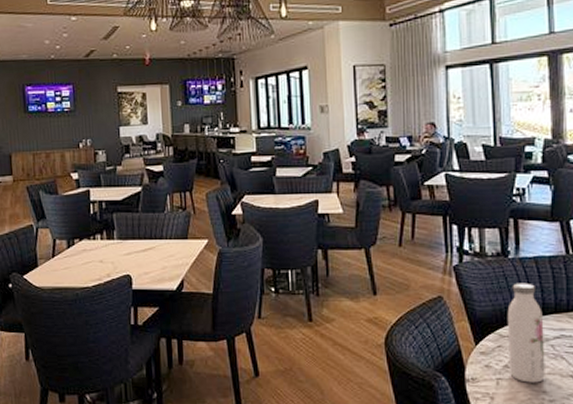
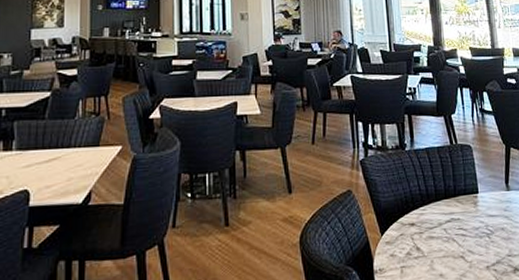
water bottle: present [507,283,545,383] -> none [407,172,441,268]

